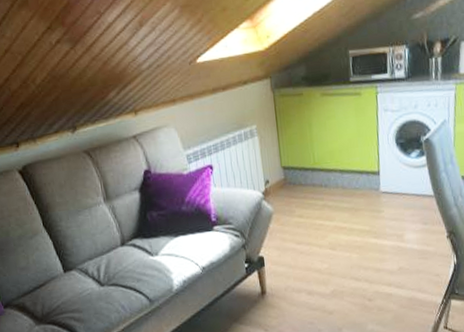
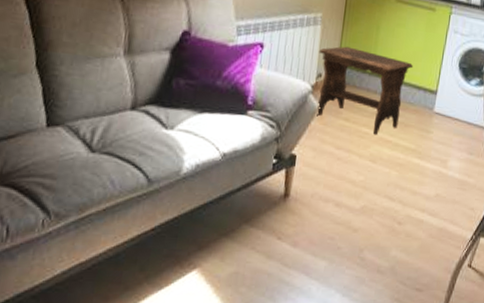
footstool: none [261,149,352,225] -> present [317,46,414,136]

